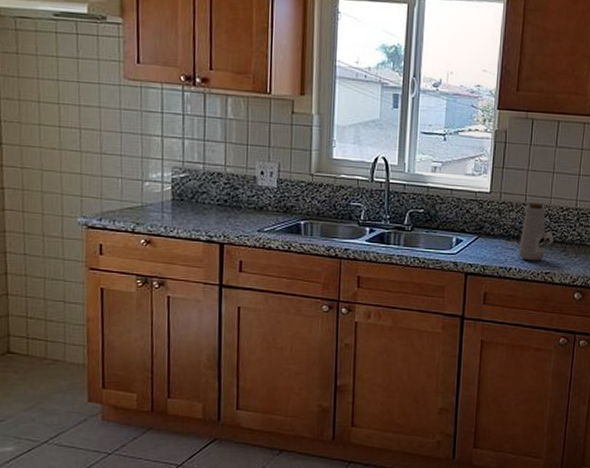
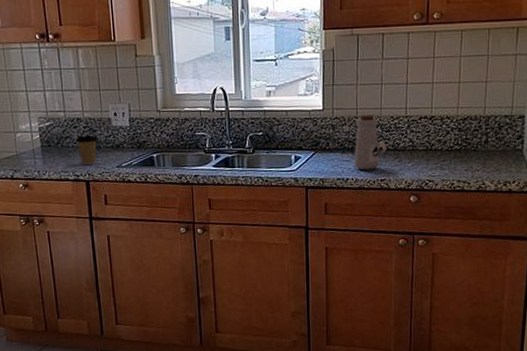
coffee cup: none [213,191,239,226] -> present [75,135,98,166]

